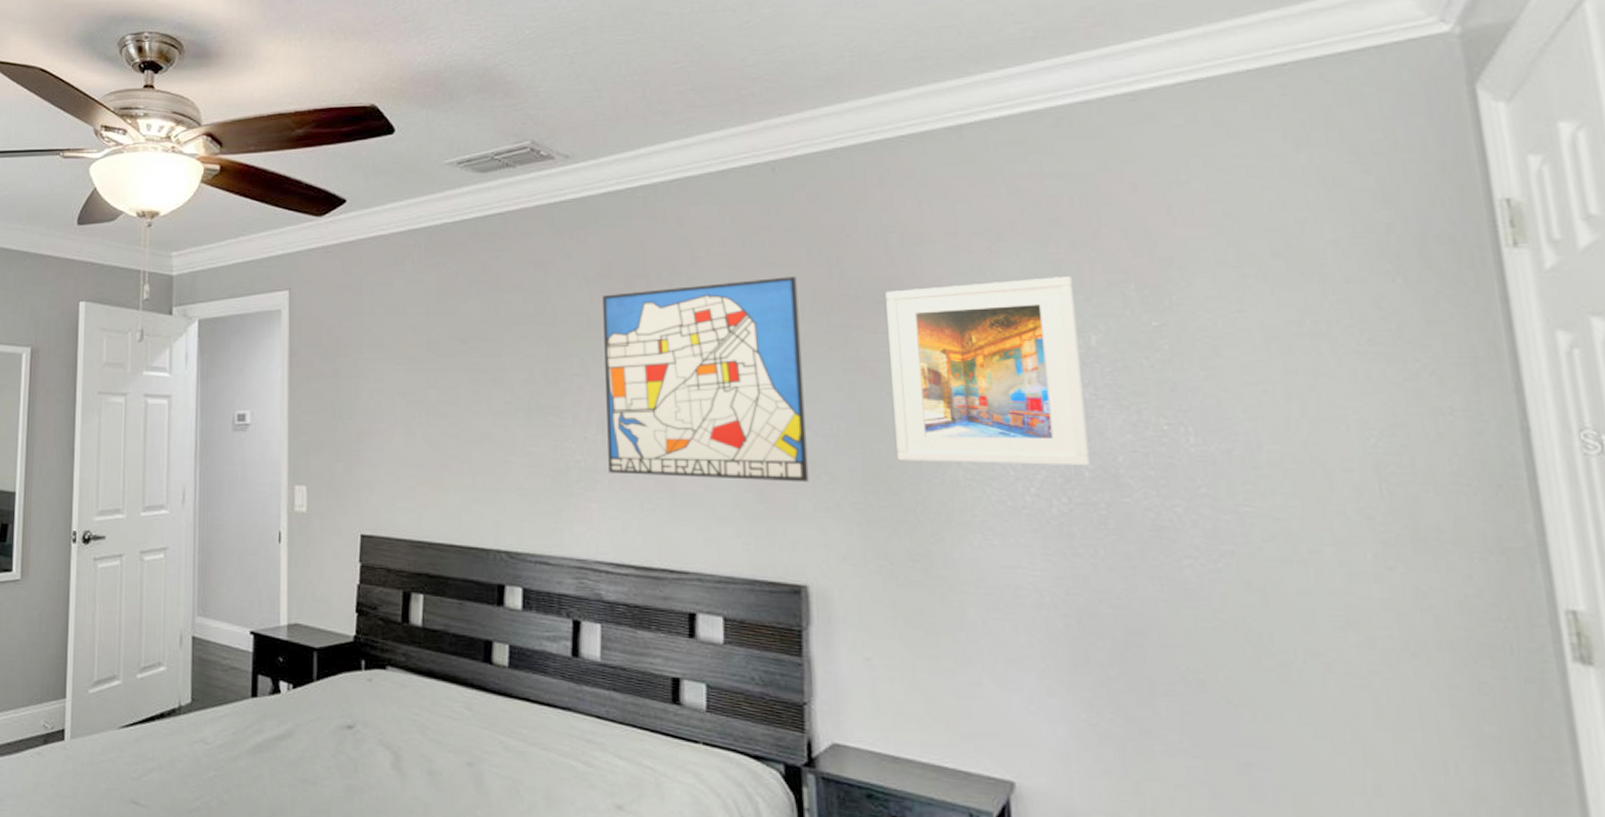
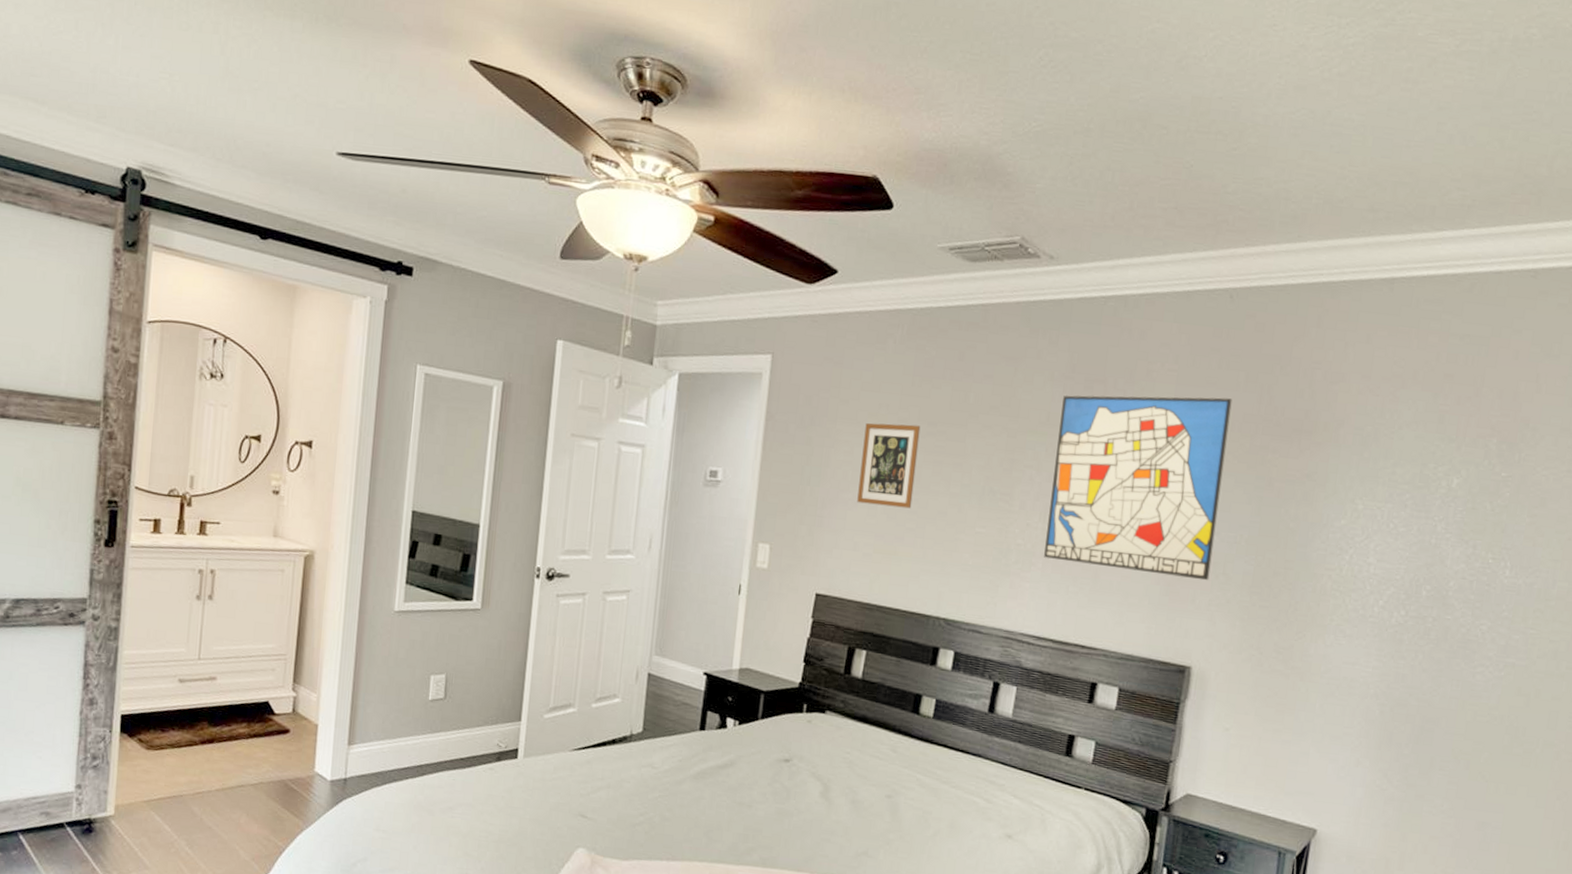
picture frame: none [393,344,453,433] -> present [857,423,921,509]
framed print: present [885,277,1092,466] -> none [1283,421,1452,587]

